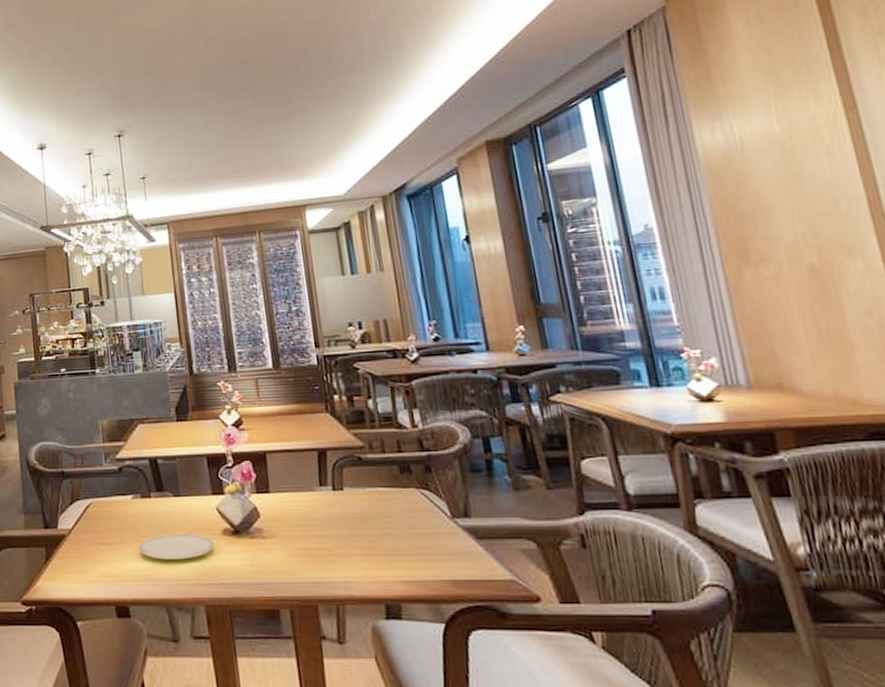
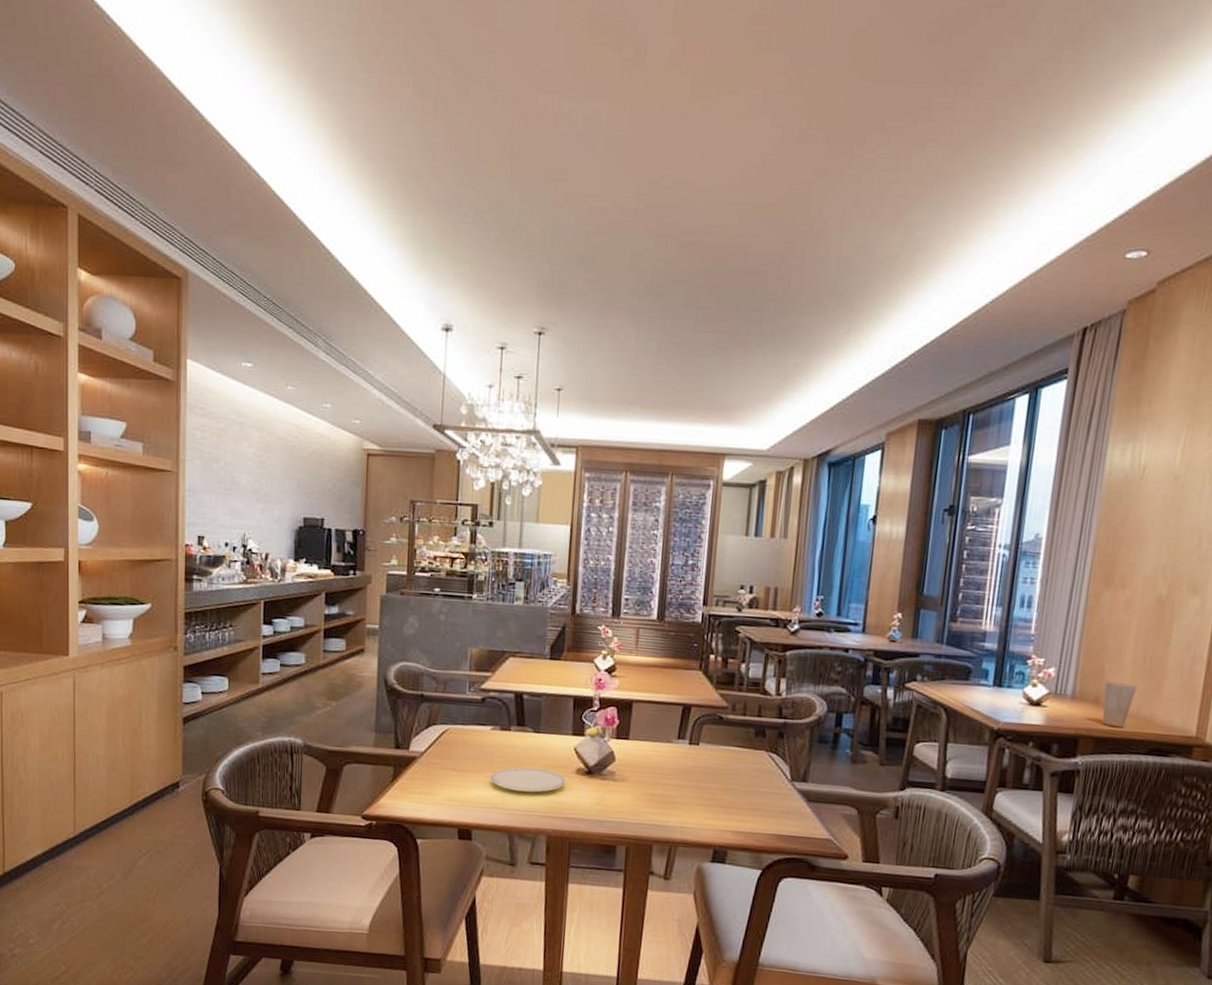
cup: none [782,362,826,414] -> present [1102,680,1137,728]

